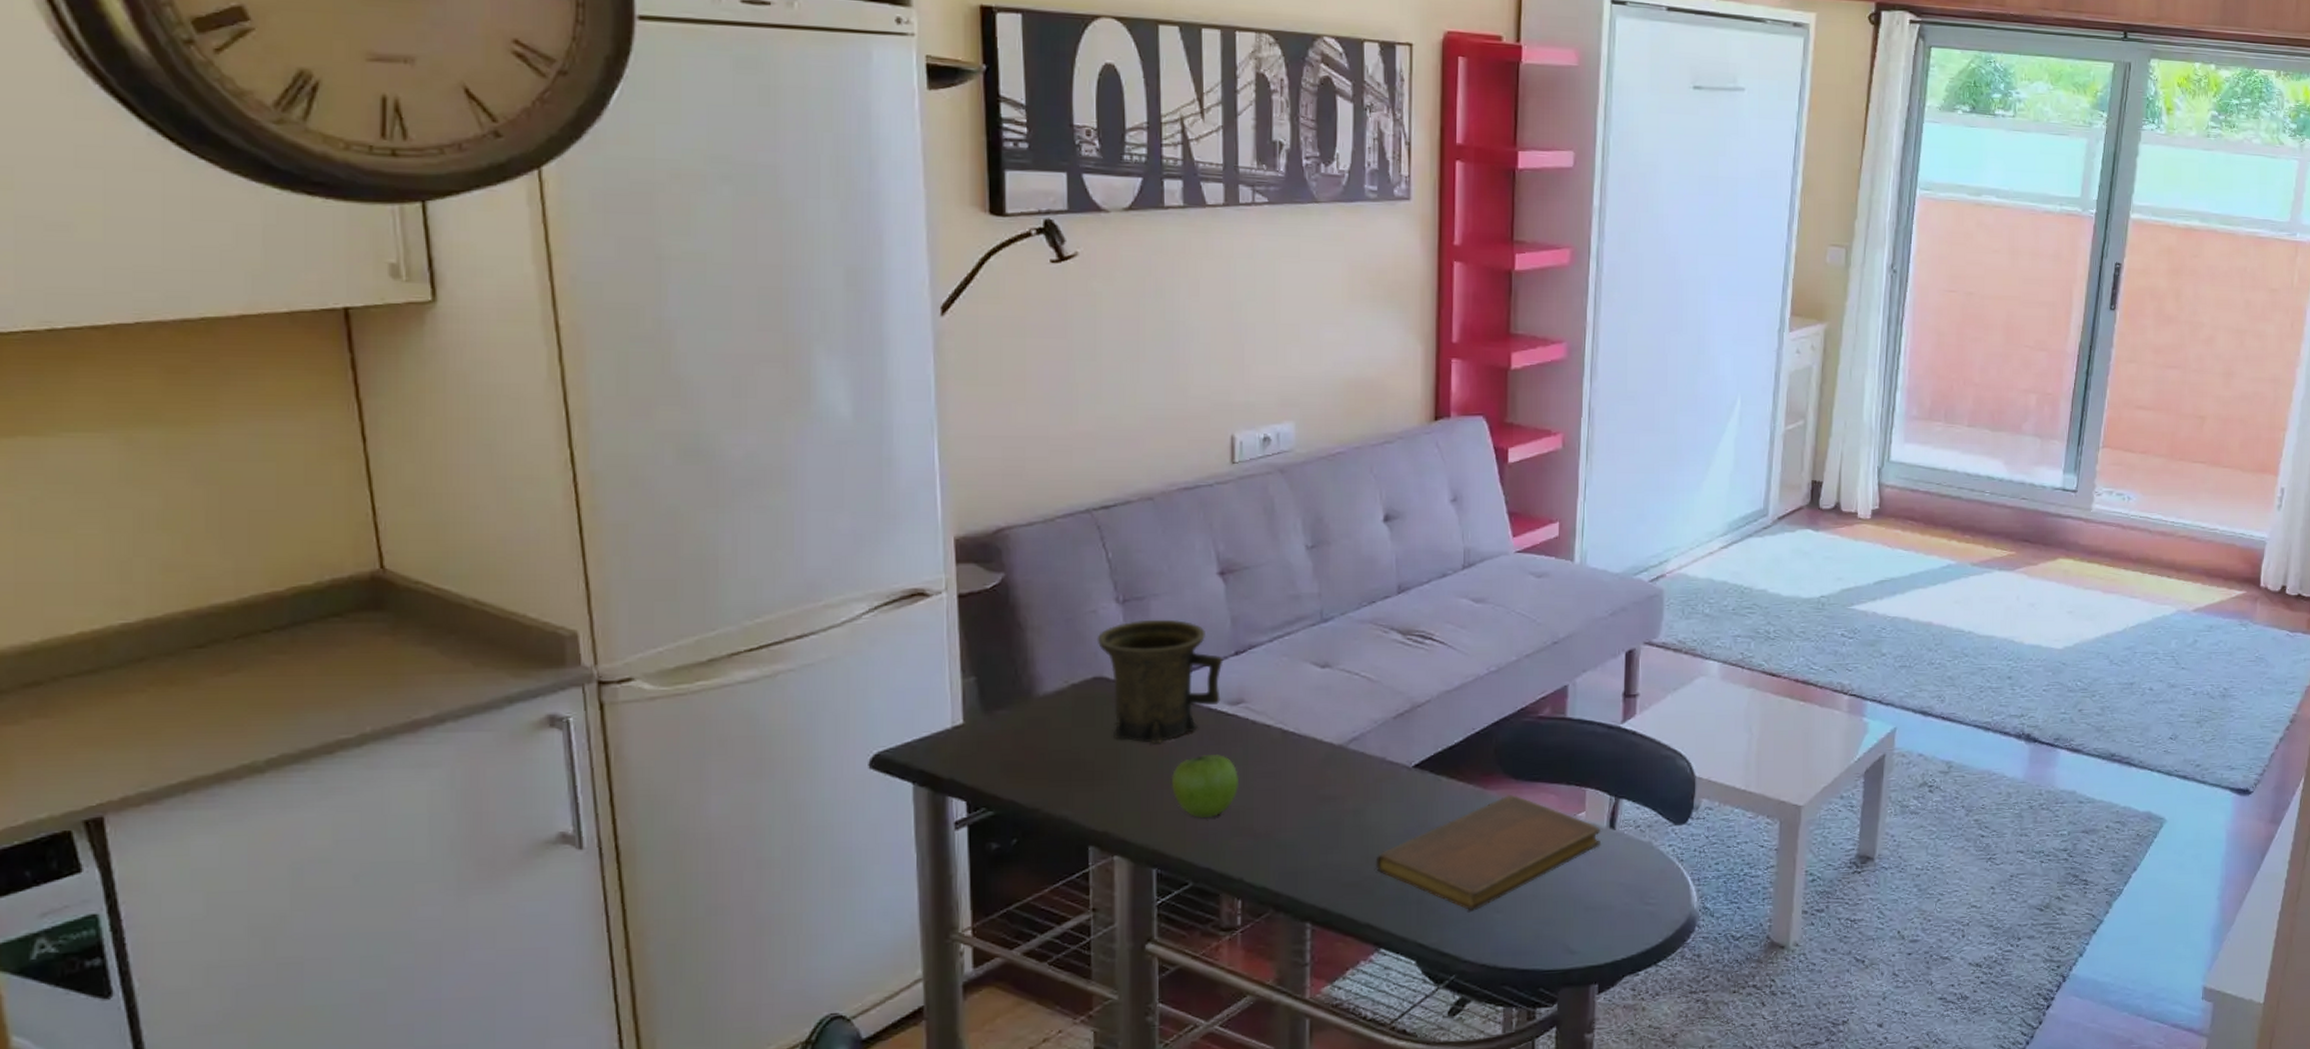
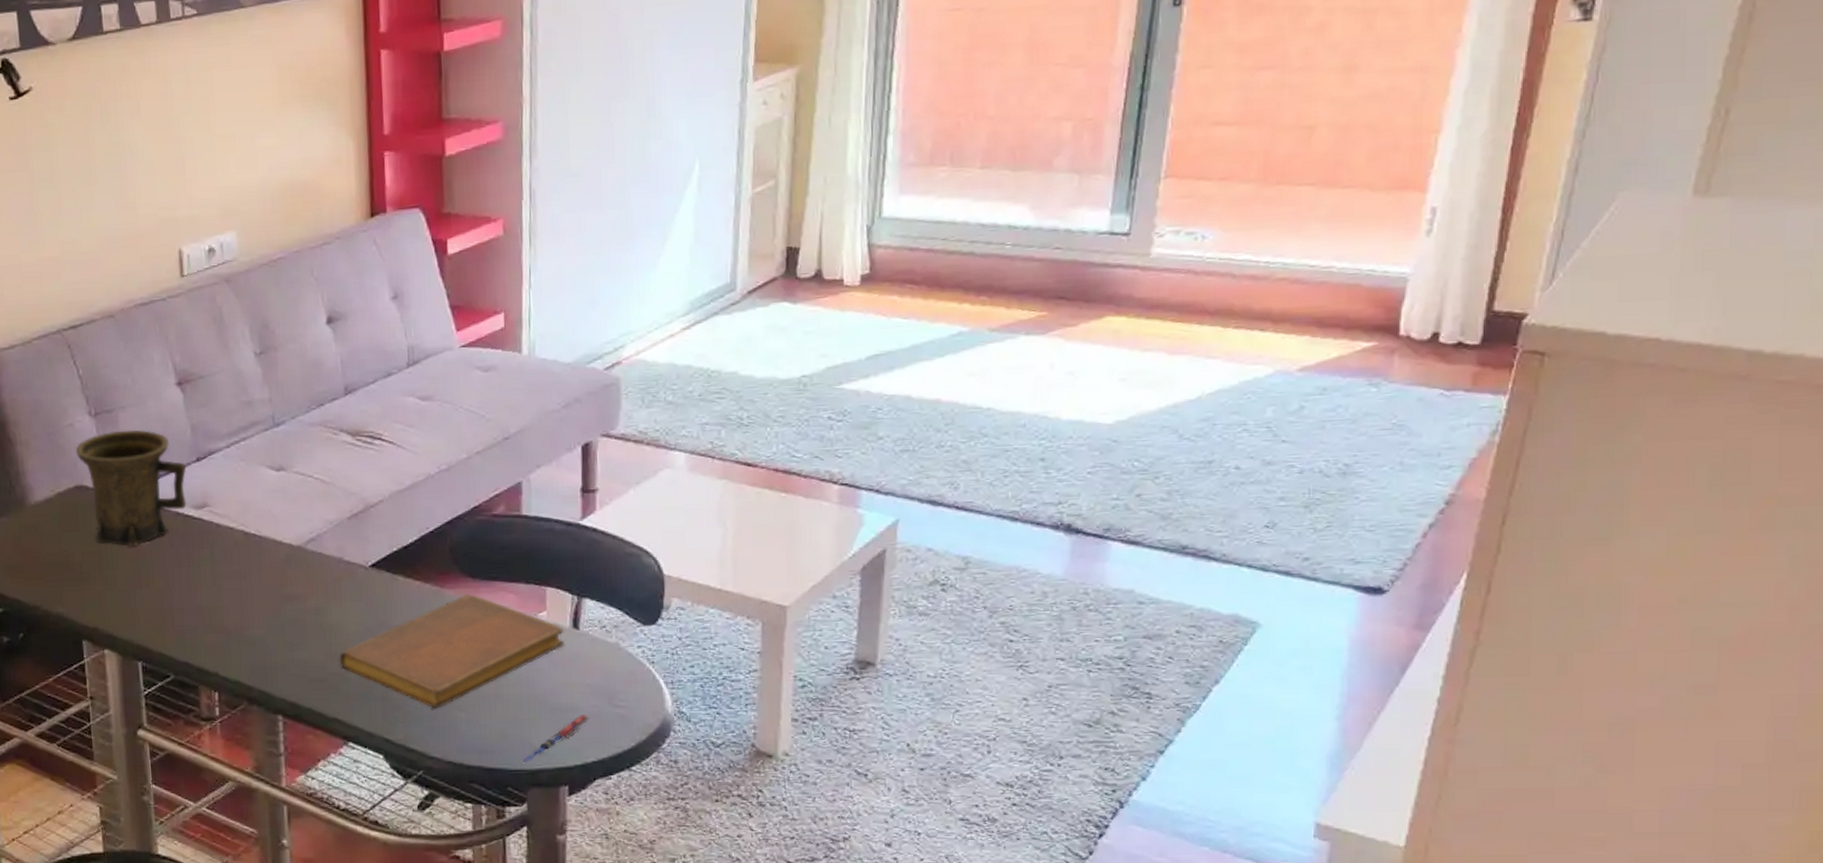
fruit: present [1171,755,1238,819] -> none [148,556,208,616]
pen: none [1553,912,1622,964] -> present [520,714,590,764]

